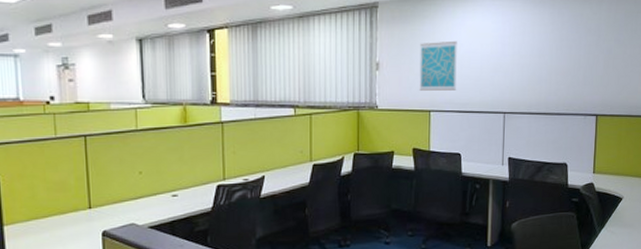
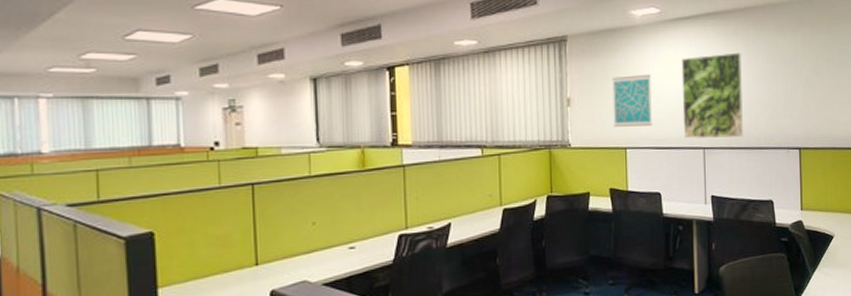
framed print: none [485,21,547,105] -> present [681,52,743,140]

